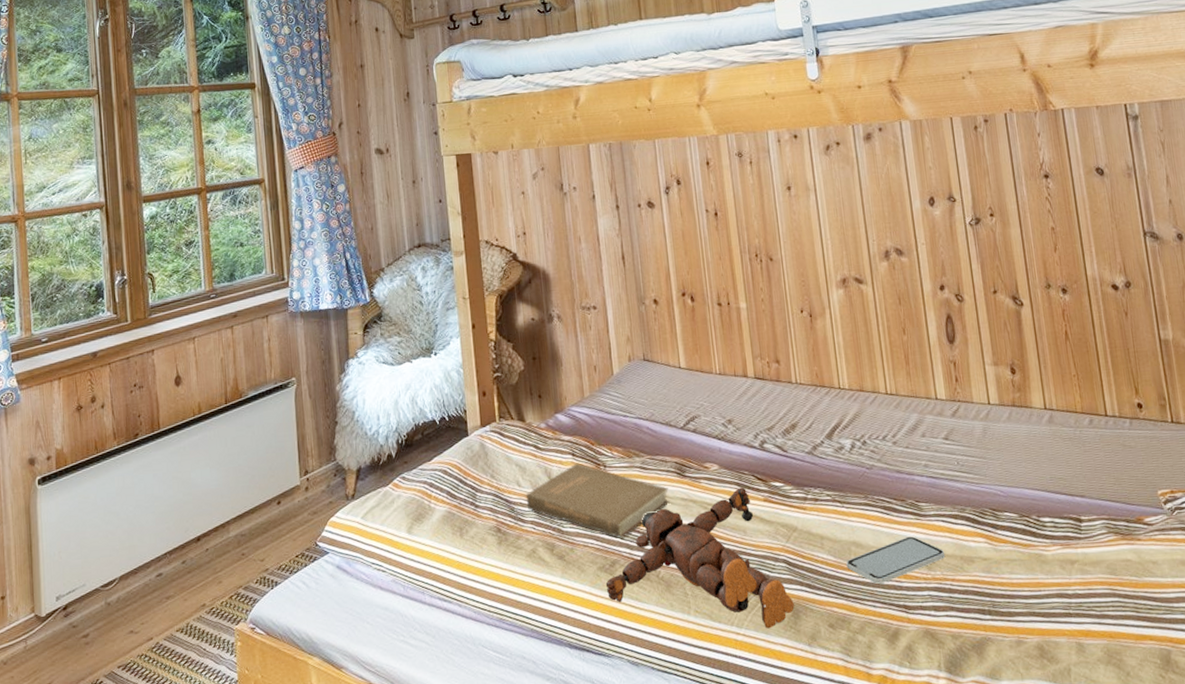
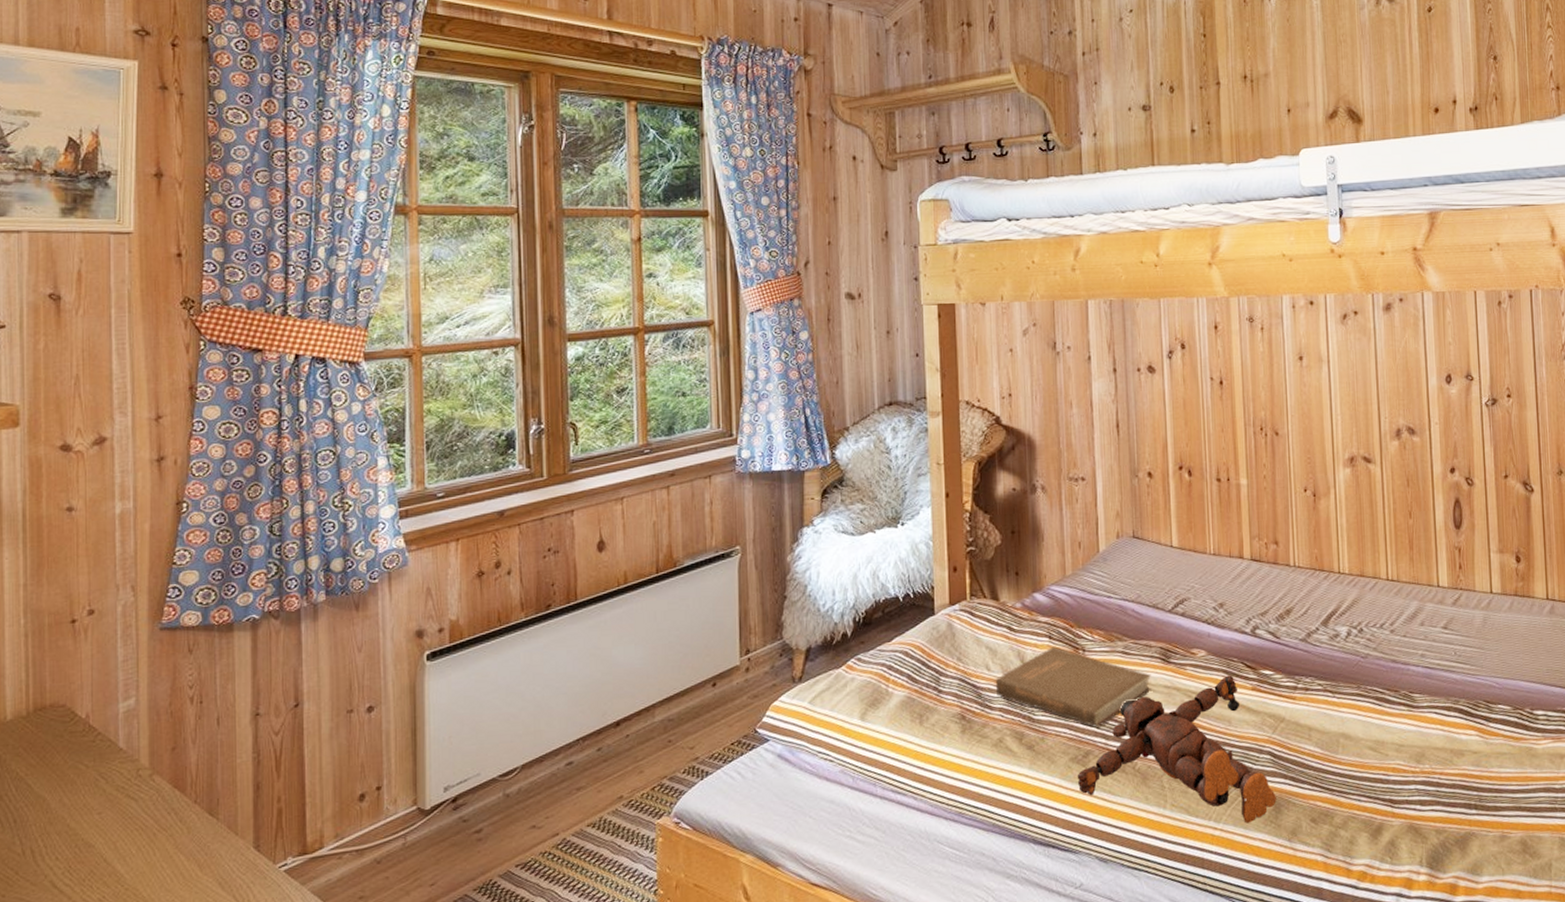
smartphone: present [846,536,946,584] -> none [1333,728,1436,777]

